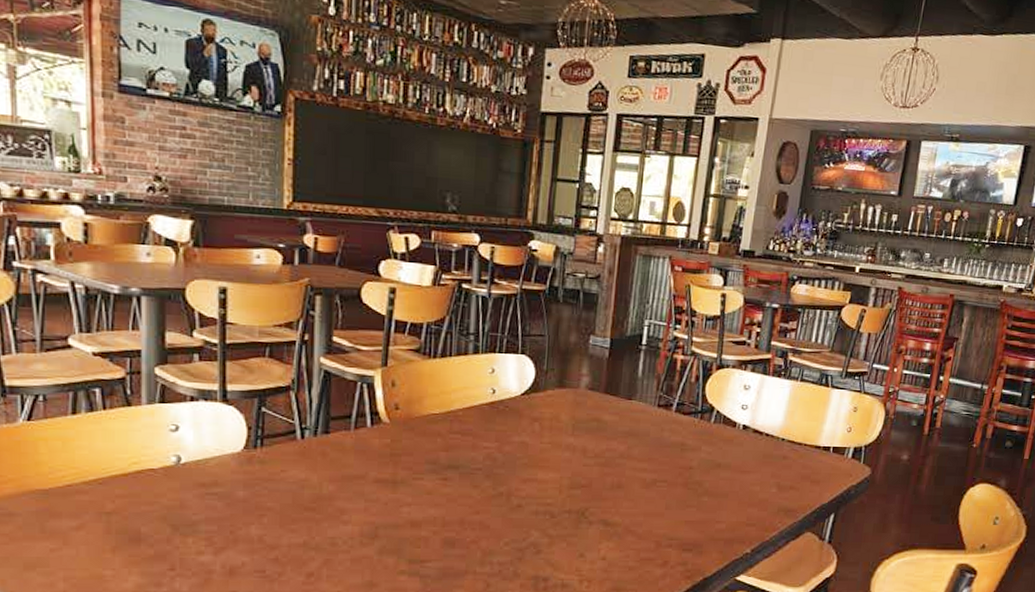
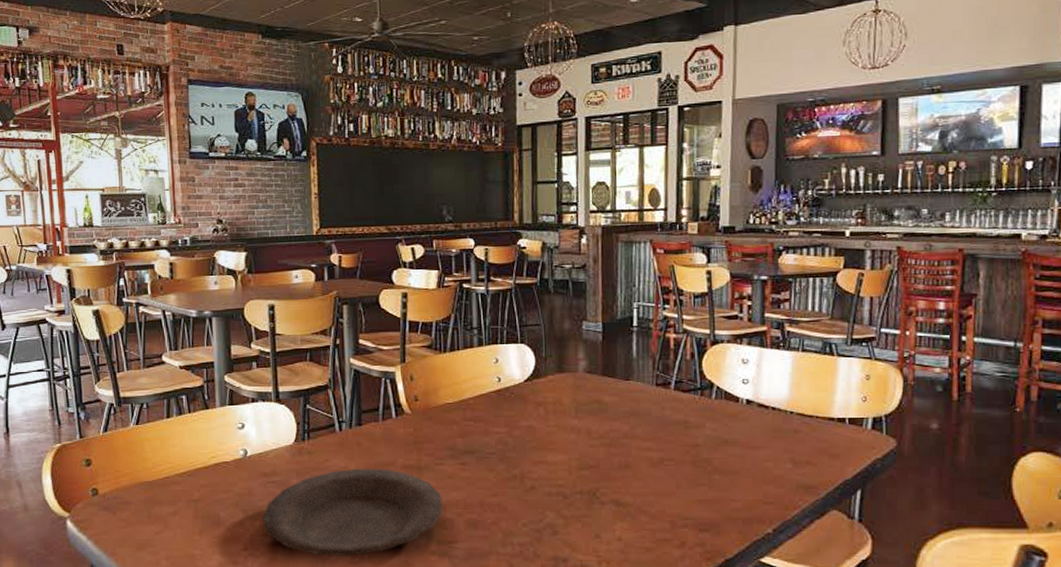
plate: none [197,481,418,576] -> present [262,468,443,556]

